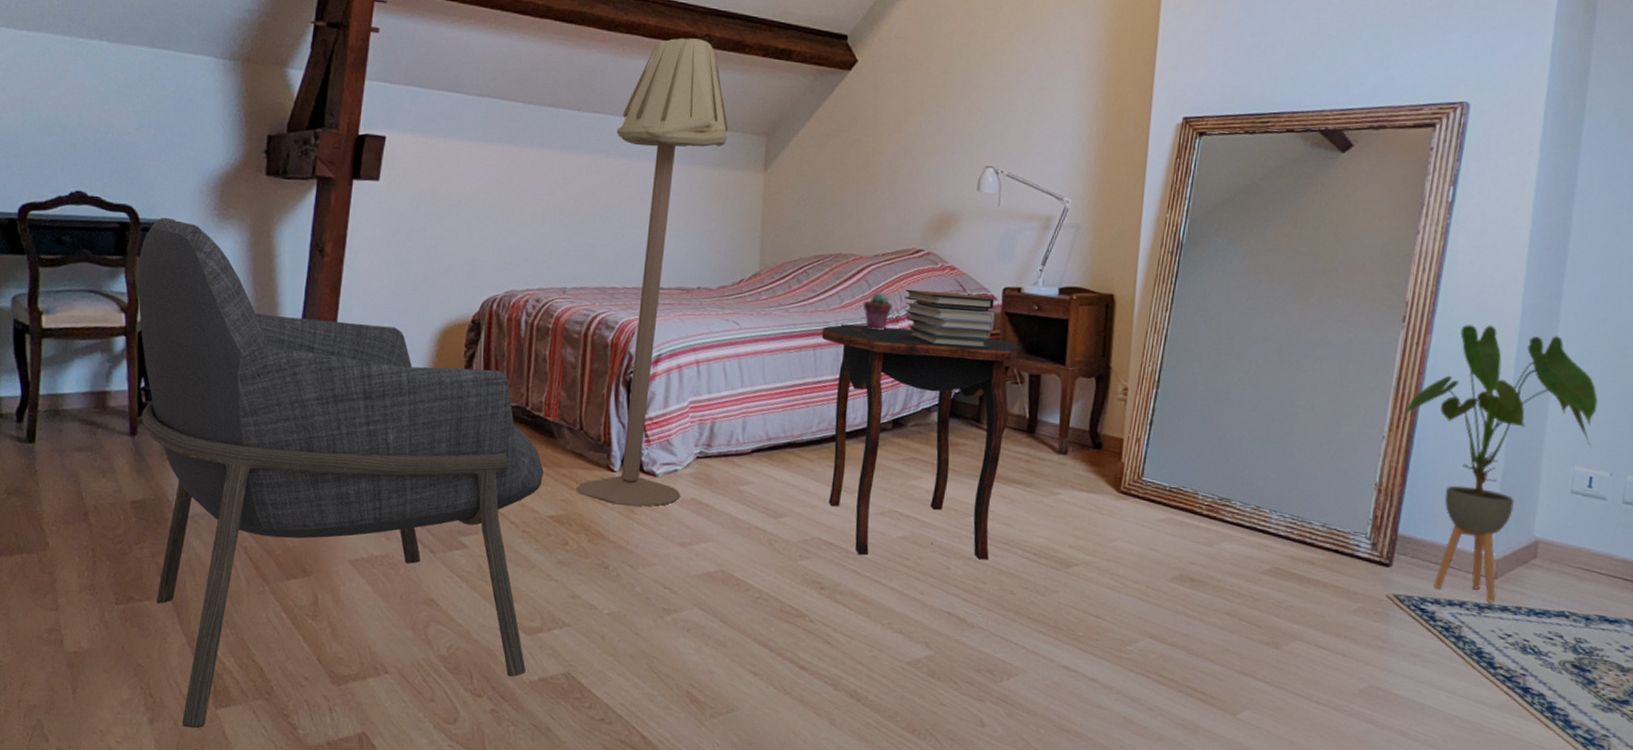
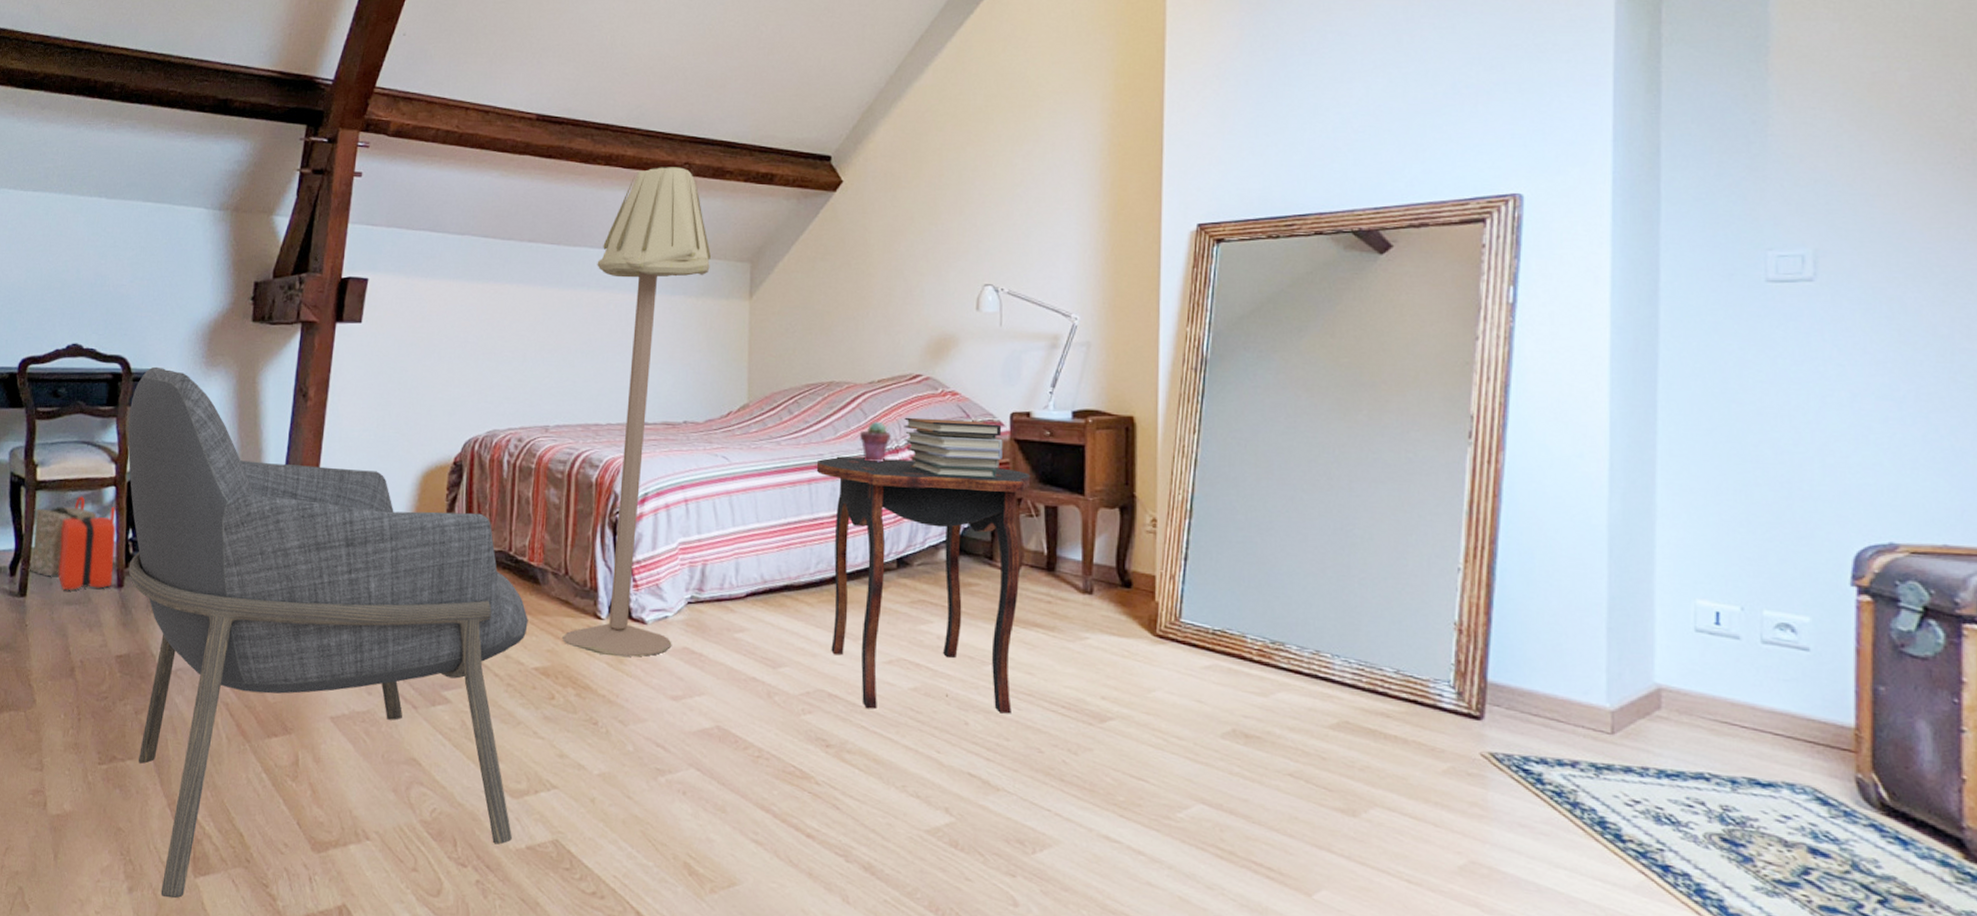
first aid kit: none [35,344,127,438] -> present [28,496,116,591]
house plant: present [1402,324,1598,603] -> none [1479,438,1716,763]

